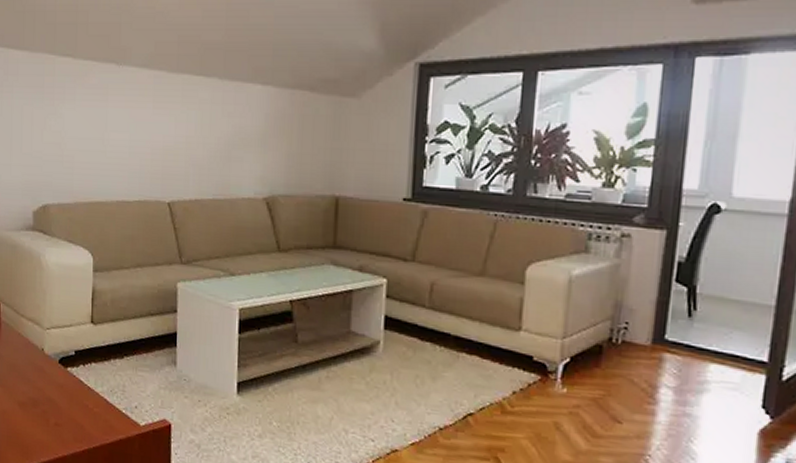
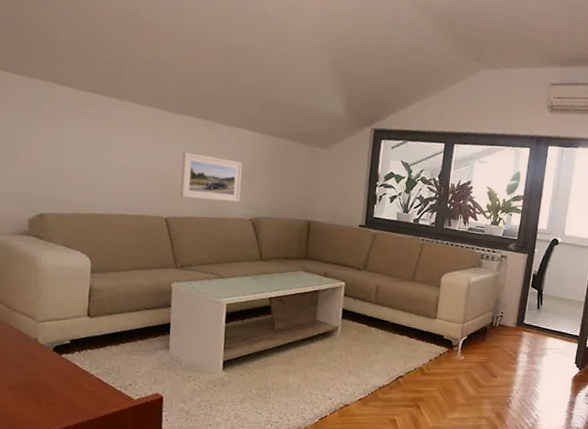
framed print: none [184,120,254,178] -> present [181,152,243,202]

